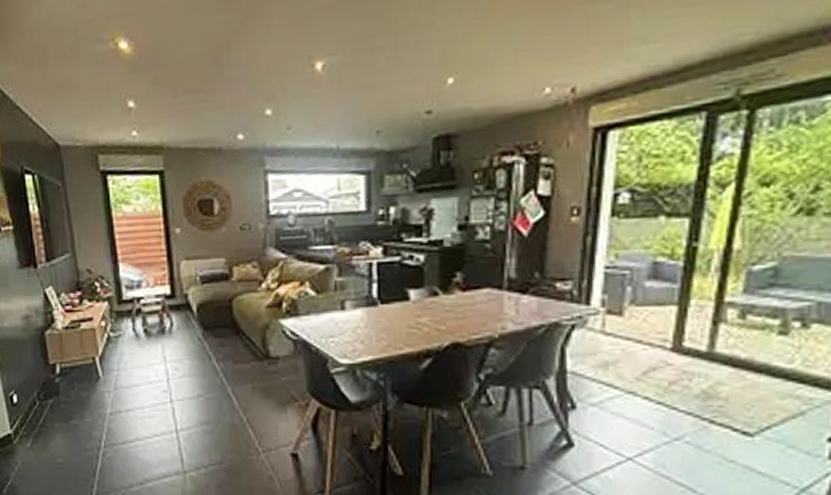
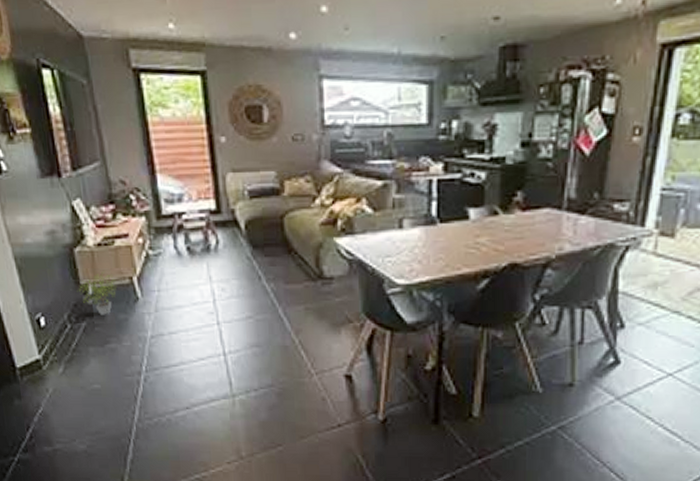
potted plant: none [46,352,81,393] -> present [77,271,117,315]

